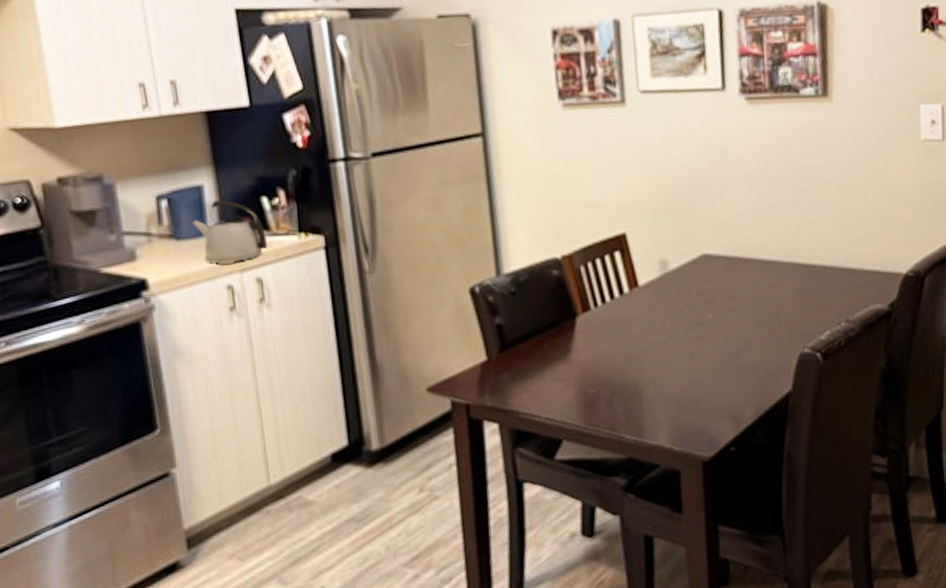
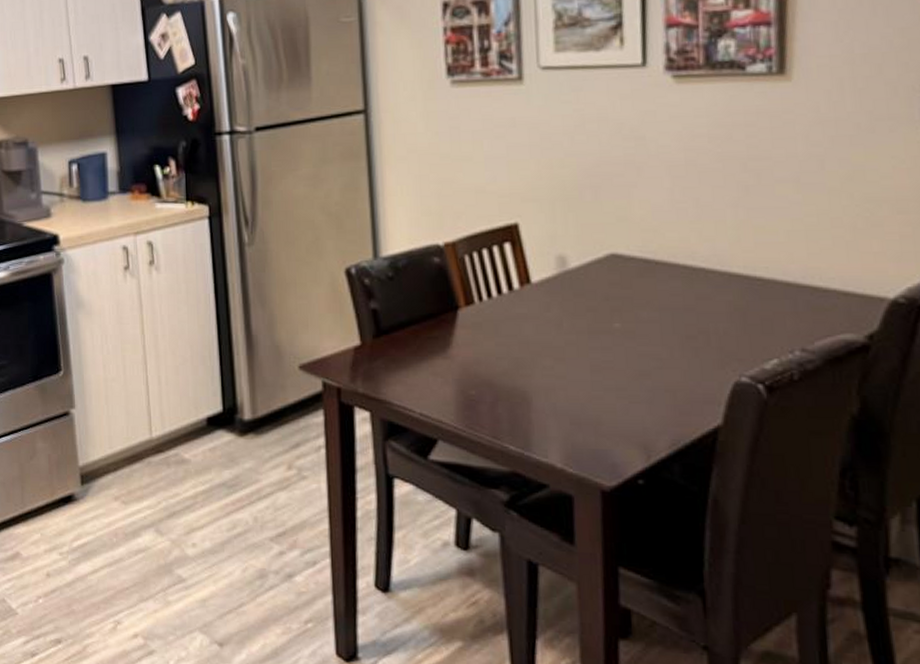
kettle: present [192,200,268,265] -> none [96,166,159,227]

